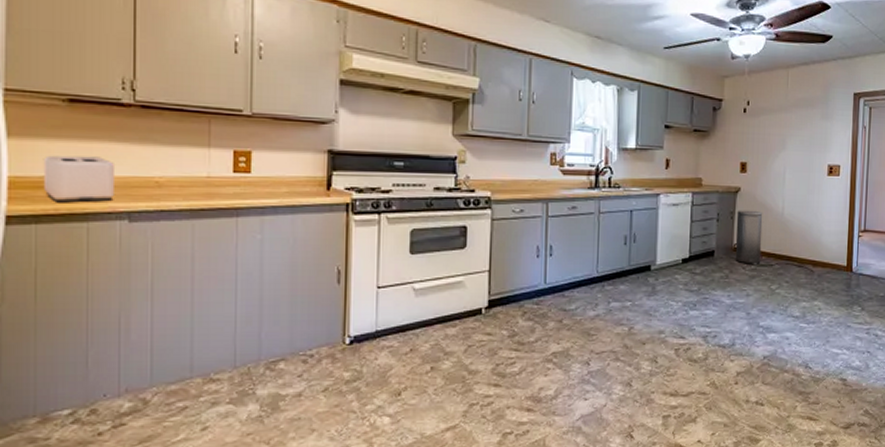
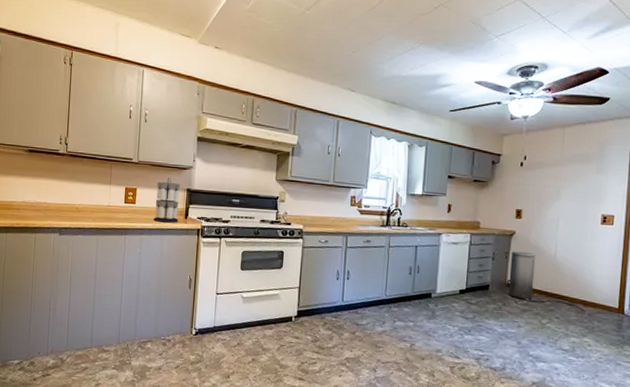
toaster: present [43,155,114,203] -> none [11,187,53,221]
spice rack: none [280,134,317,197] -> present [154,177,180,223]

